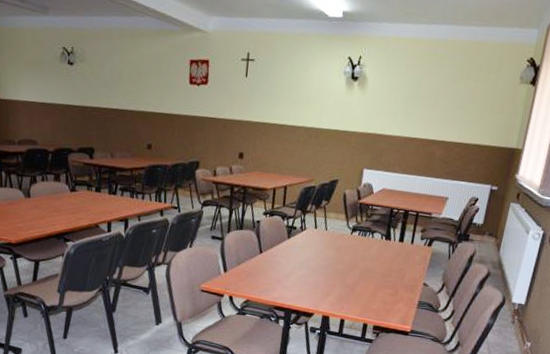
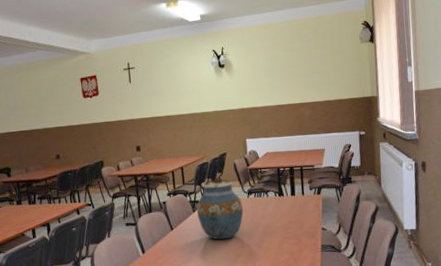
vase: none [291,207,344,275] -> present [197,179,243,240]

